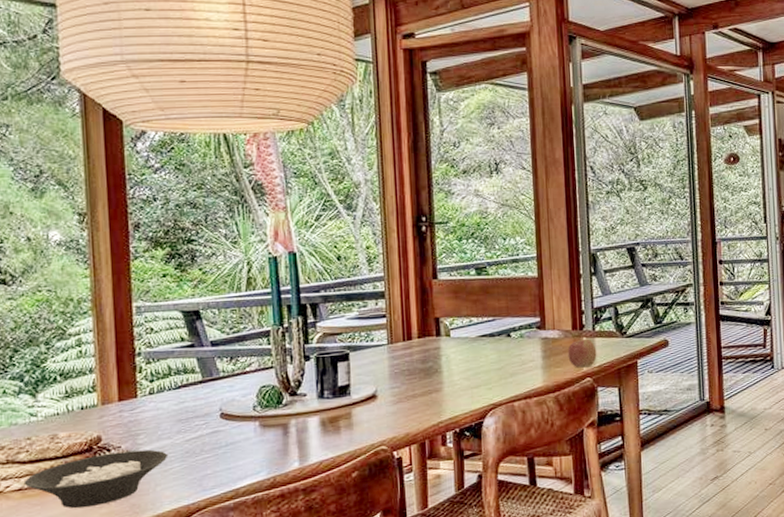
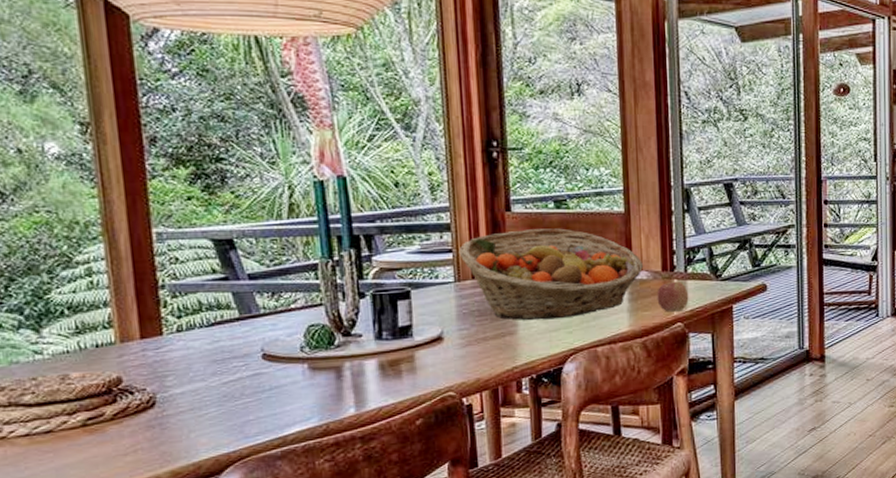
cereal bowl: present [23,449,169,509] -> none [31,392,203,456]
fruit basket: none [391,293,556,378] -> present [459,228,644,320]

